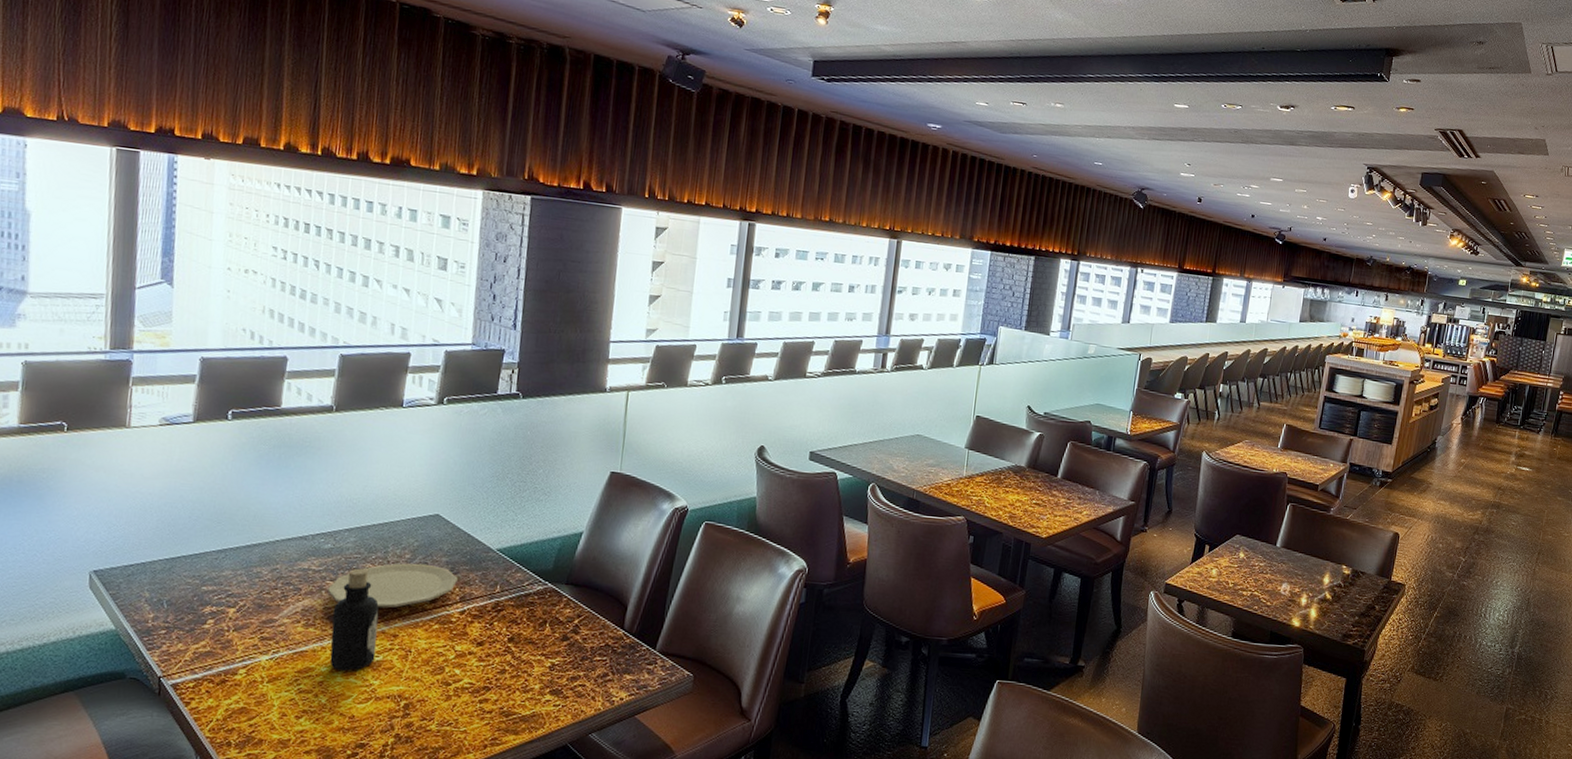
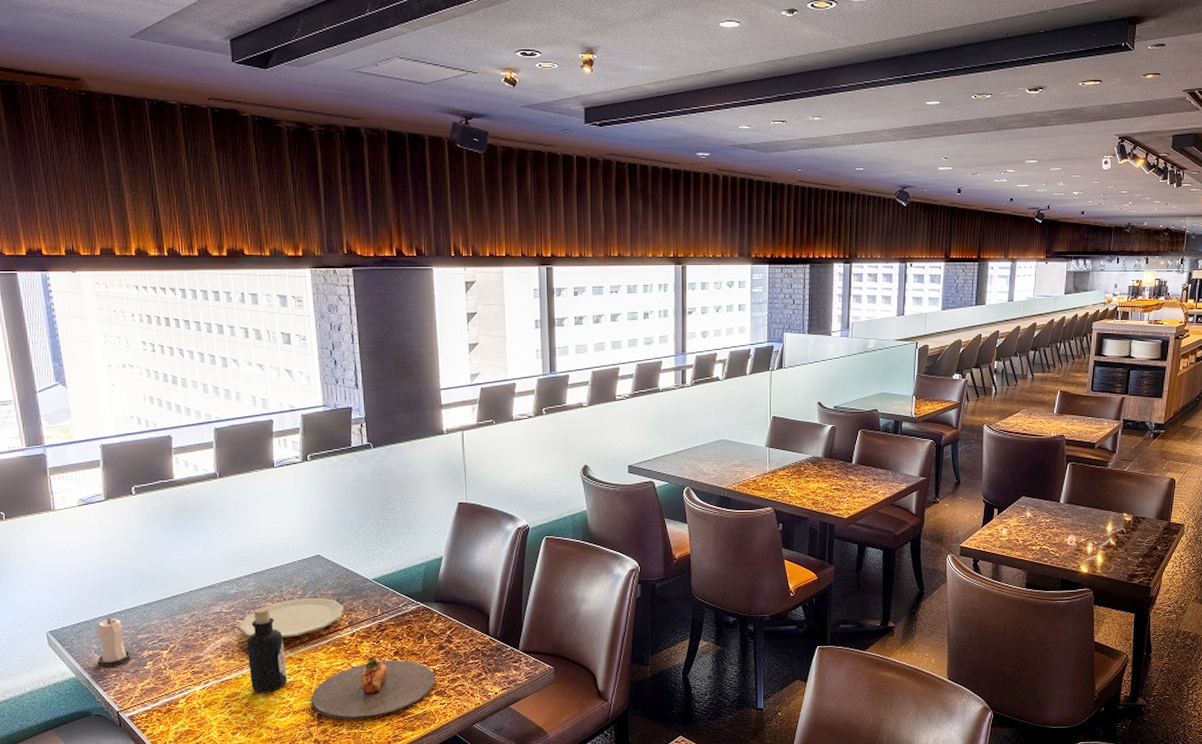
candle: none [146,561,190,622] -> present [97,617,131,667]
plate: none [399,644,553,715] -> present [311,659,435,721]

